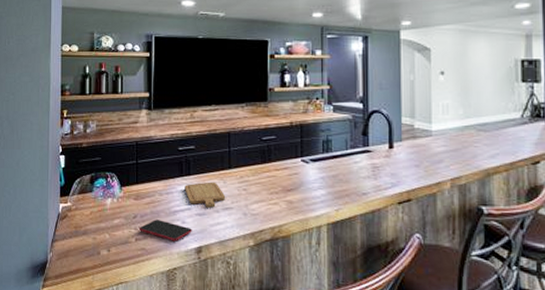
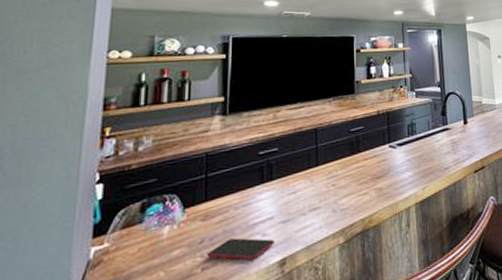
chopping board: present [184,181,226,208] -> none [266,182,313,213]

